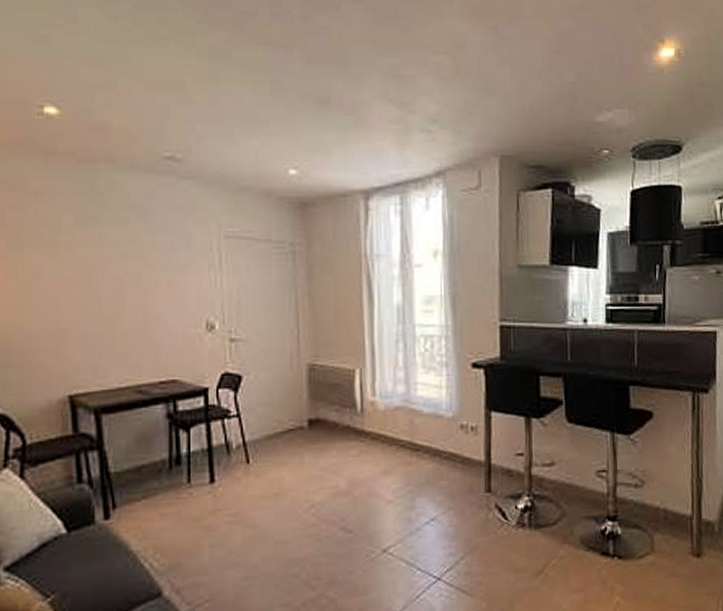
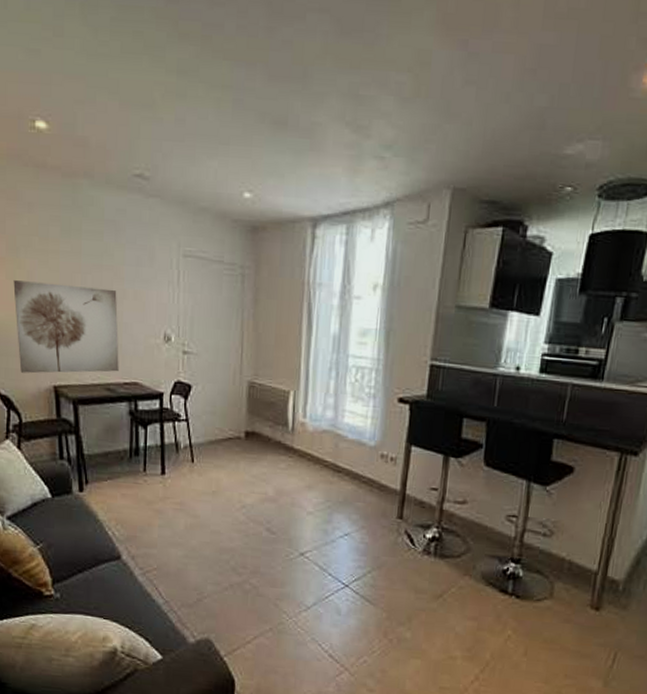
wall art: none [15,278,152,385] -> present [13,280,119,374]

